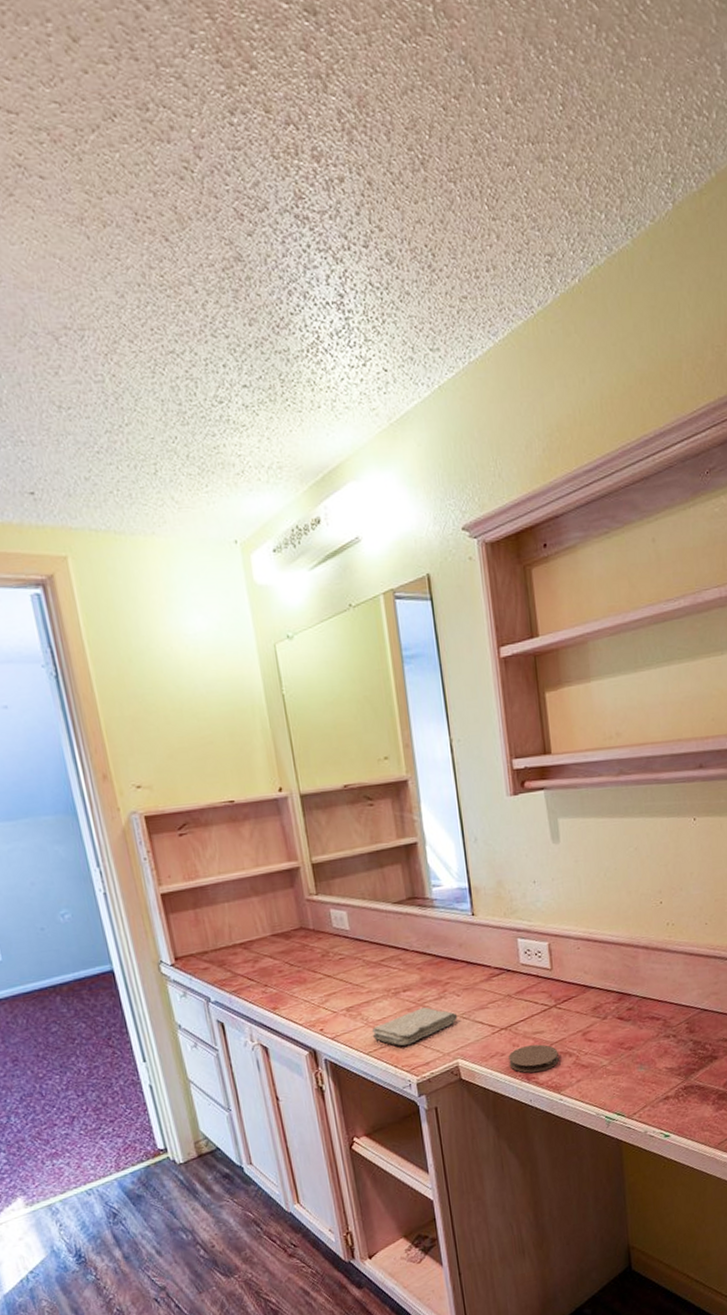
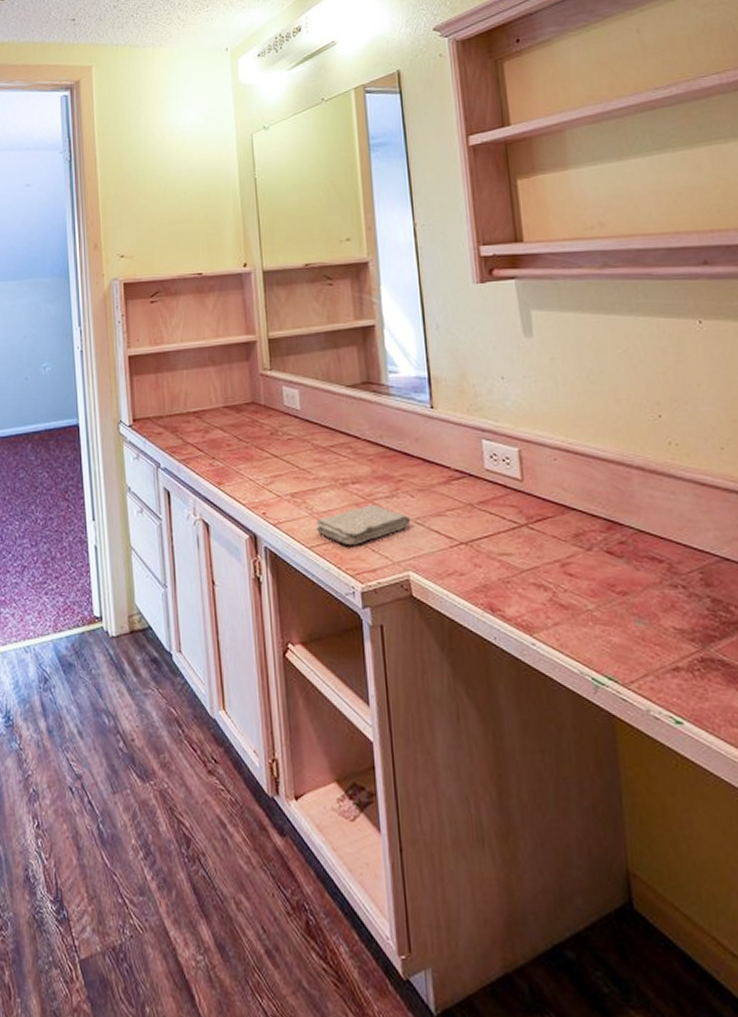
coaster: present [508,1044,559,1073] -> none [468,569,531,604]

